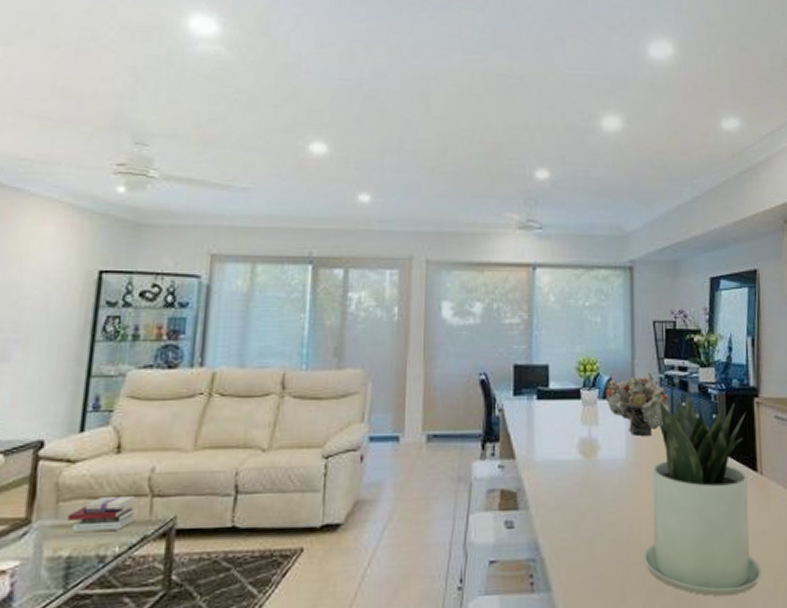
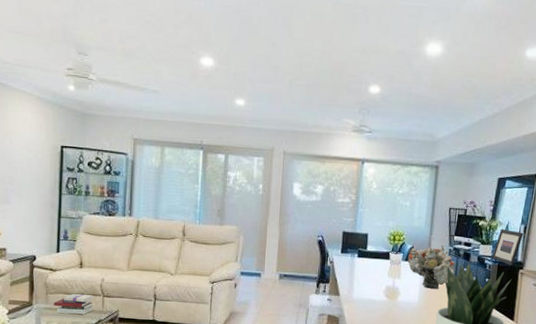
picture frame: none [716,343,752,393] -> present [492,228,523,266]

